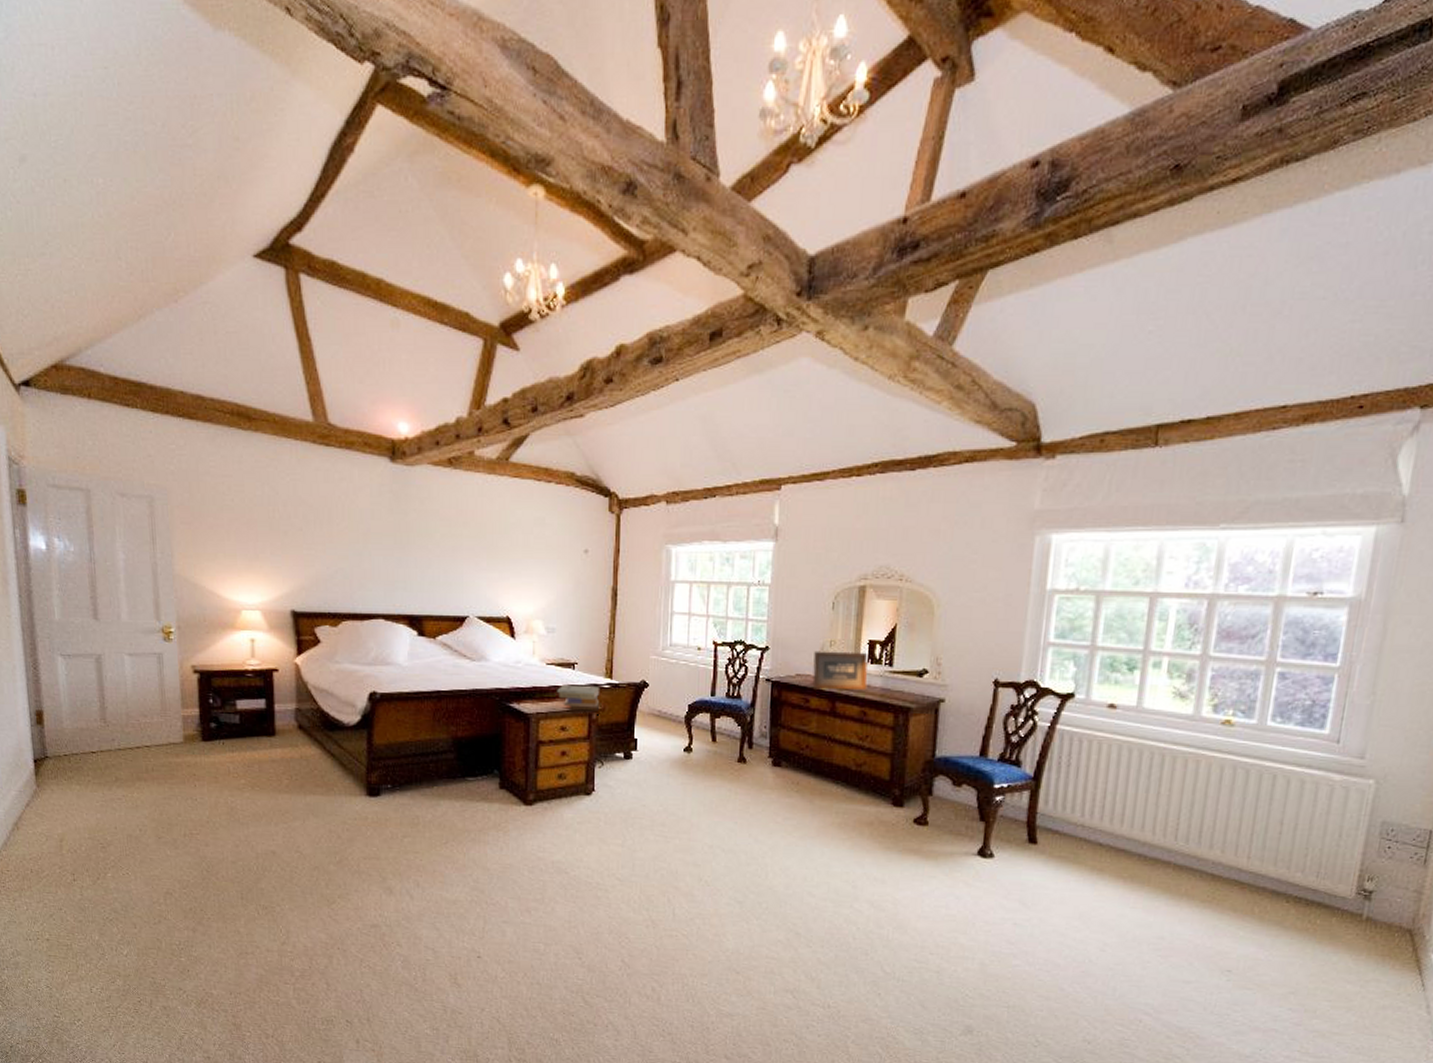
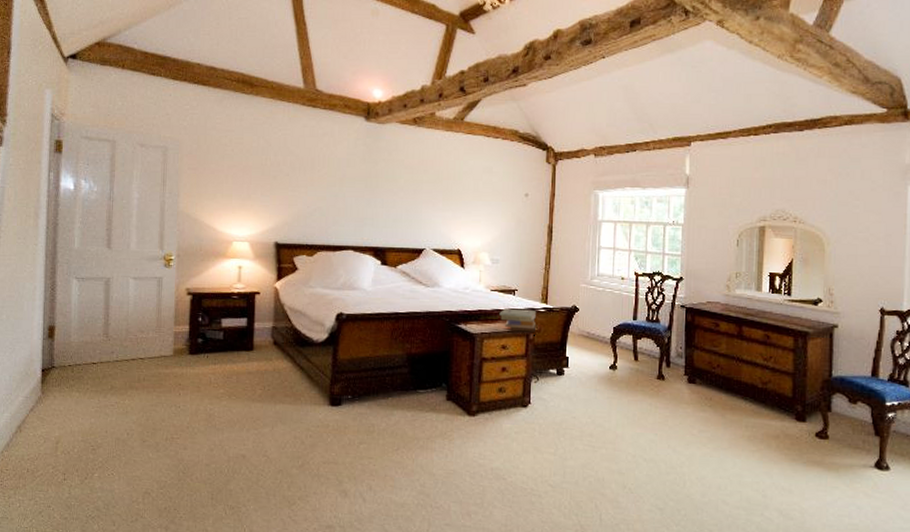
picture frame: present [812,650,868,691] -> none [721,281,770,317]

